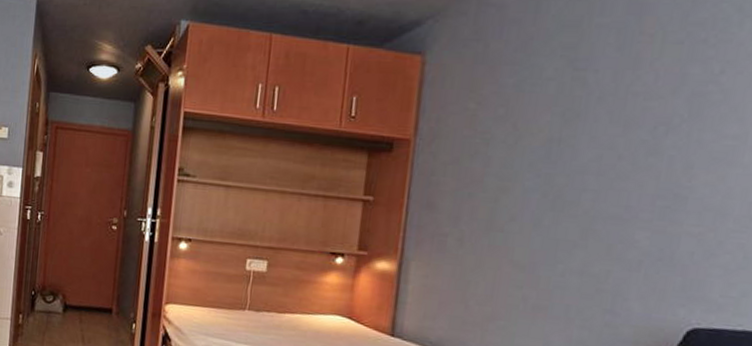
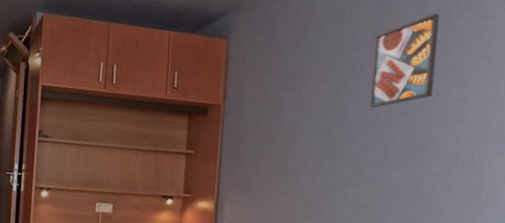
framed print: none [609,22,714,146] -> present [369,14,440,108]

